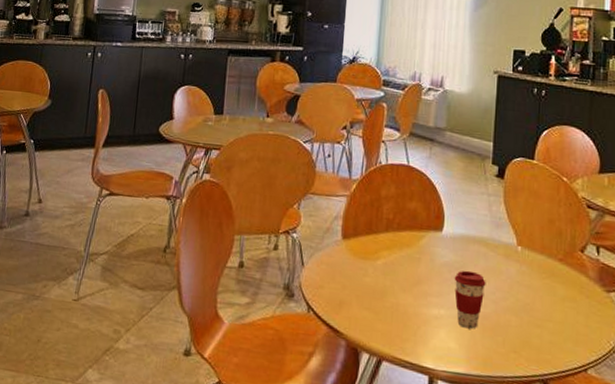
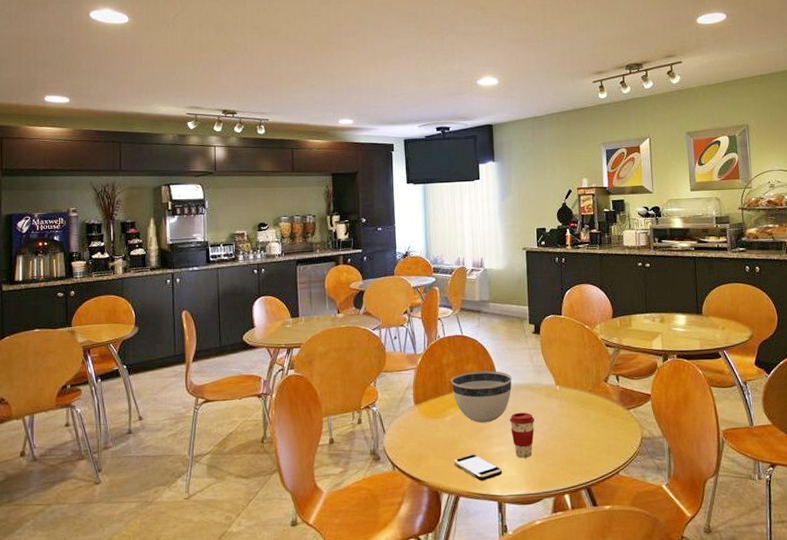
smartphone: none [380,311,439,347] -> present [454,454,503,481]
bowl: none [388,210,464,277] -> present [451,370,512,423]

